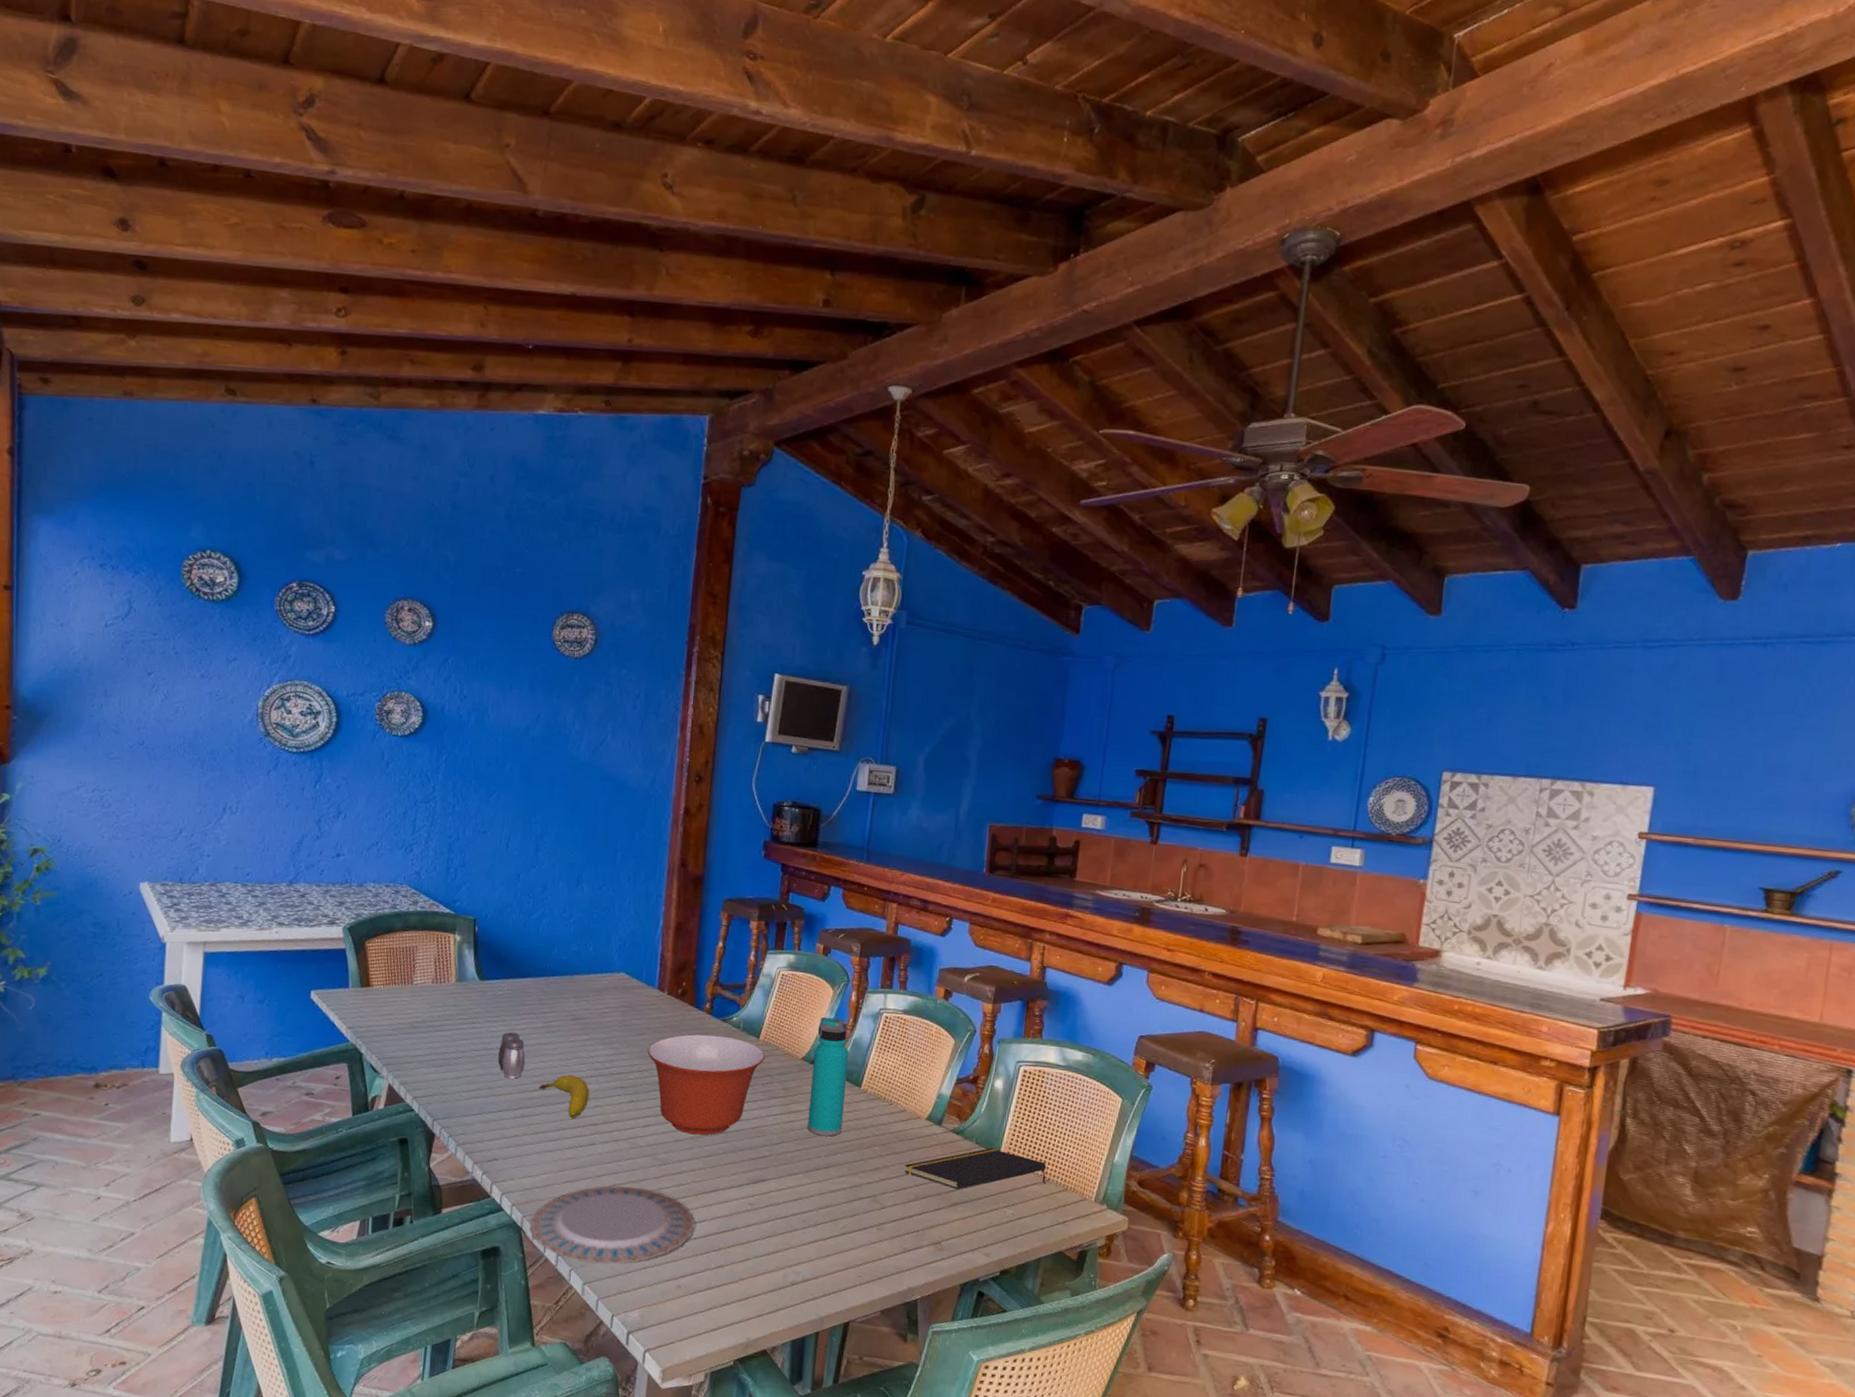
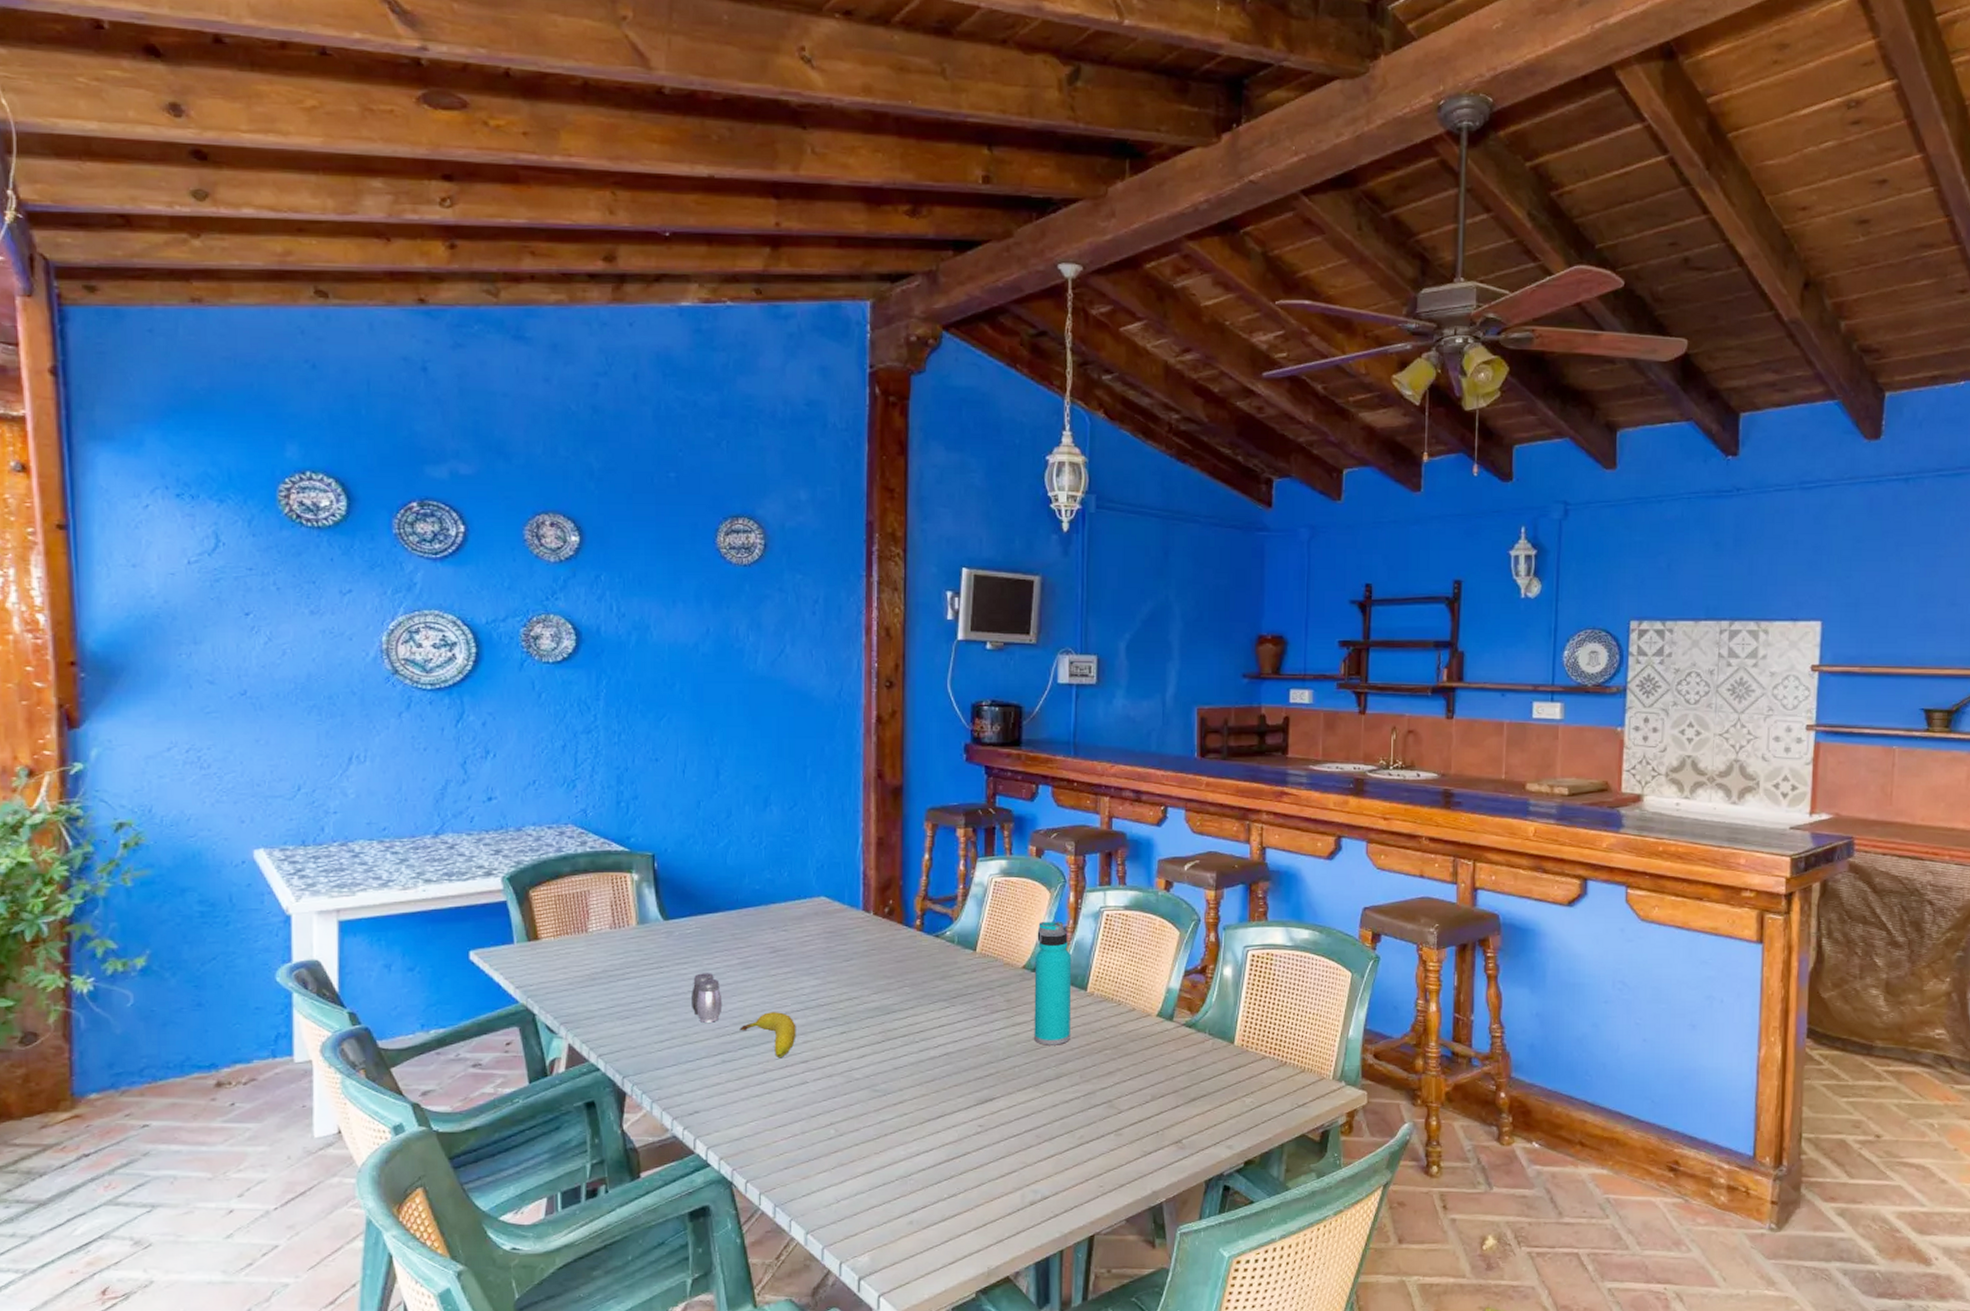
plate: present [528,1186,695,1265] -> none [740,1124,923,1210]
mixing bowl: present [647,1034,765,1136] -> none [857,952,983,1060]
notepad: present [904,1148,1047,1190] -> none [1139,1038,1282,1084]

